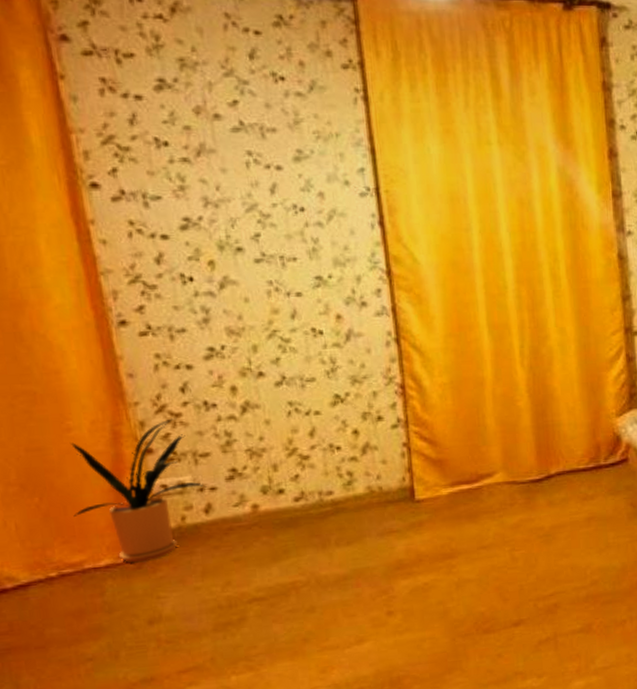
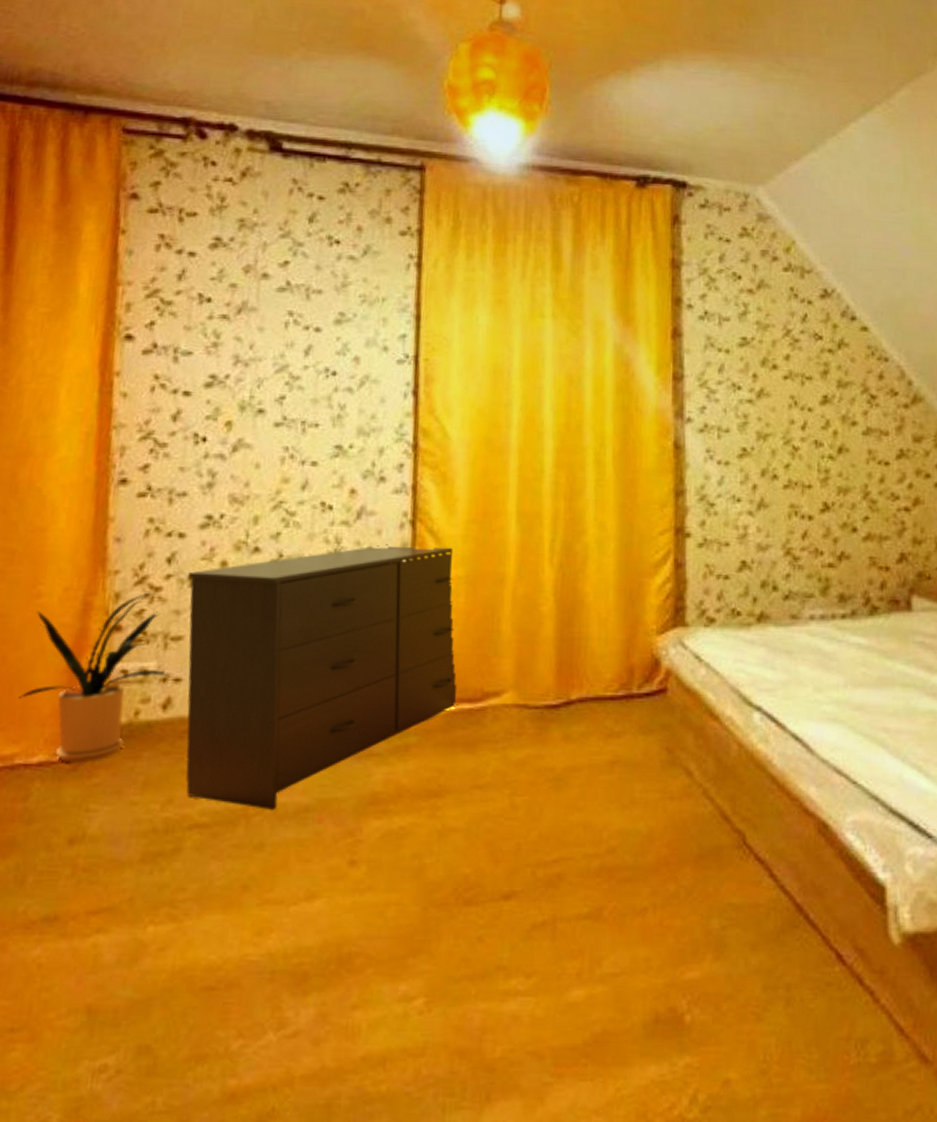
dresser: none [203,359,458,582] -> present [186,544,458,810]

